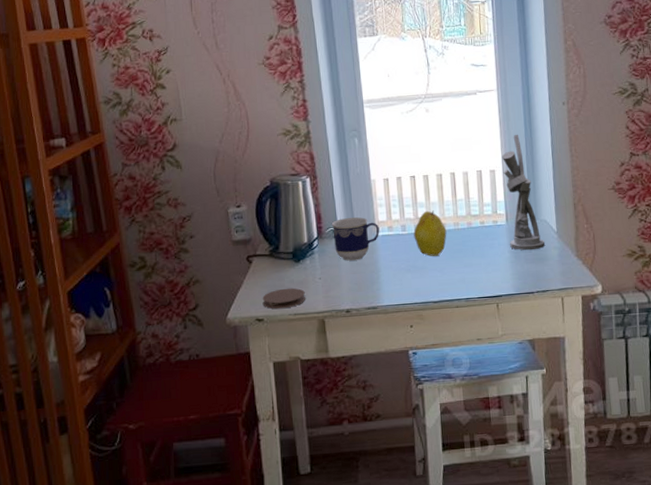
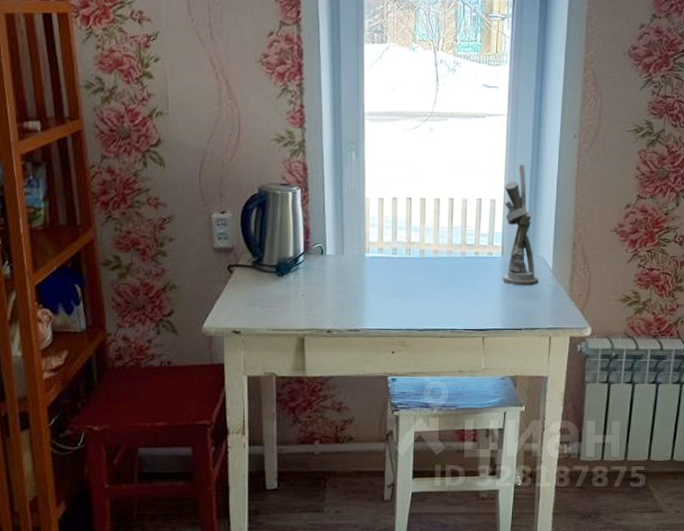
coaster: present [262,288,305,309] -> none [241,302,286,323]
cup: present [331,217,380,261] -> none [319,234,370,280]
fruit: present [413,210,447,257] -> none [404,235,439,284]

